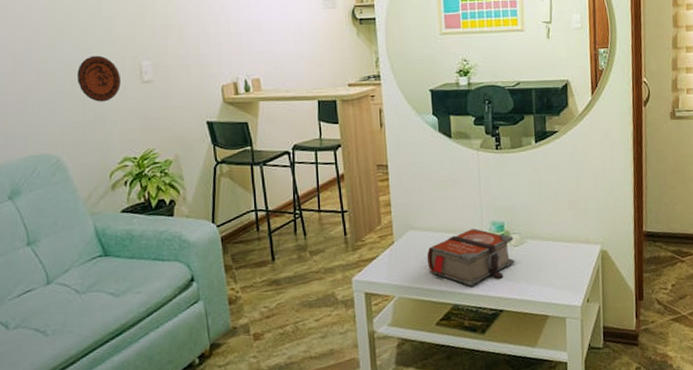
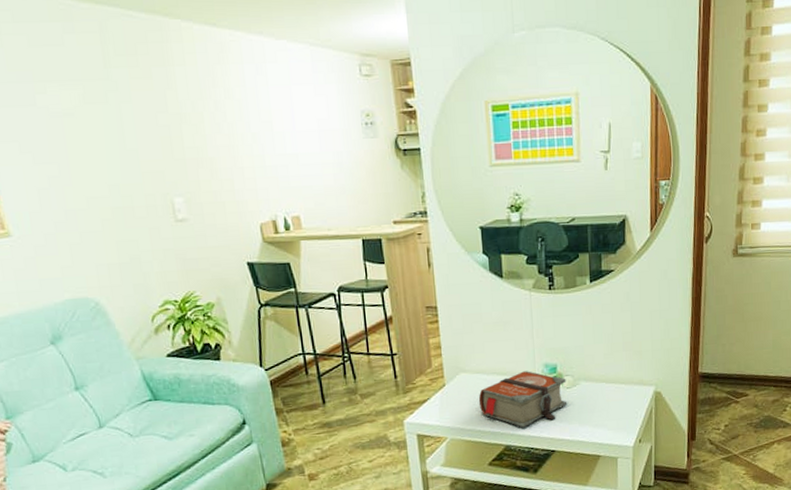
decorative plate: present [77,55,121,102] -> none [106,192,154,242]

